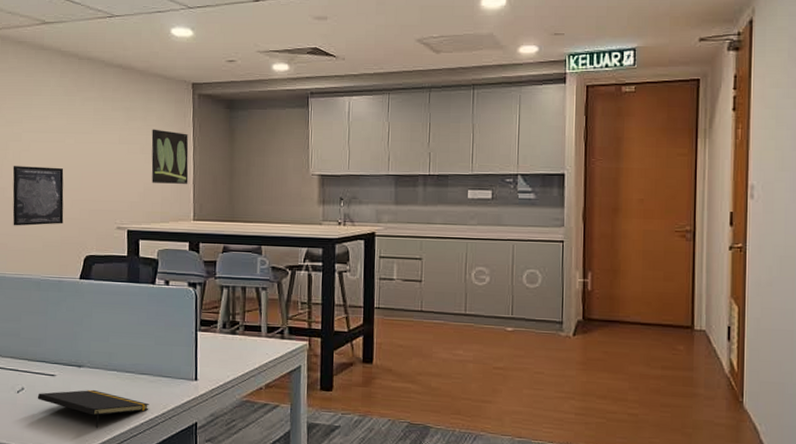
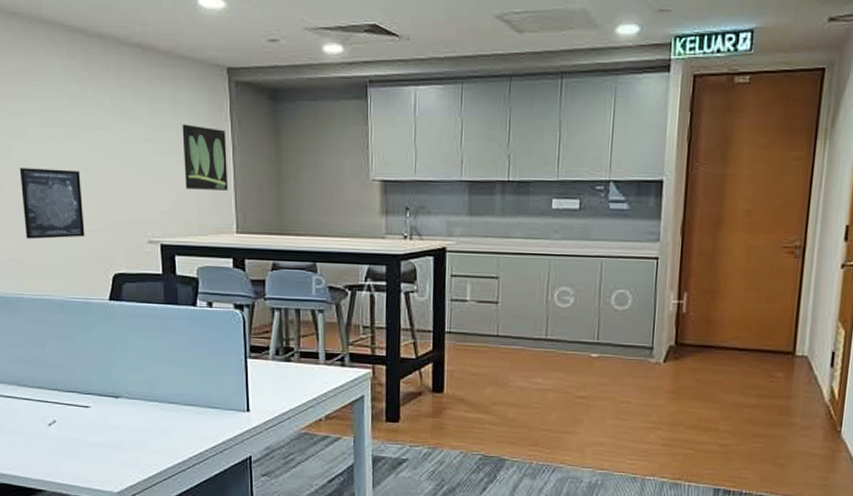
notepad: present [37,389,149,429] -> none [71,422,198,464]

